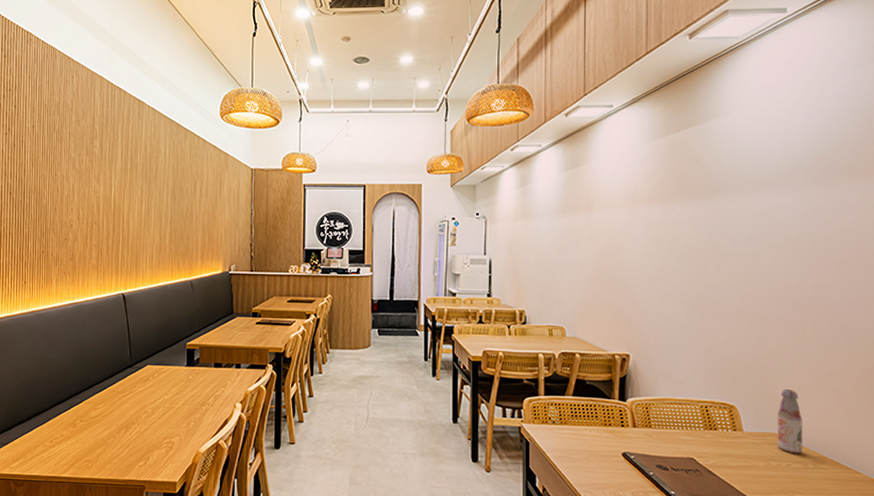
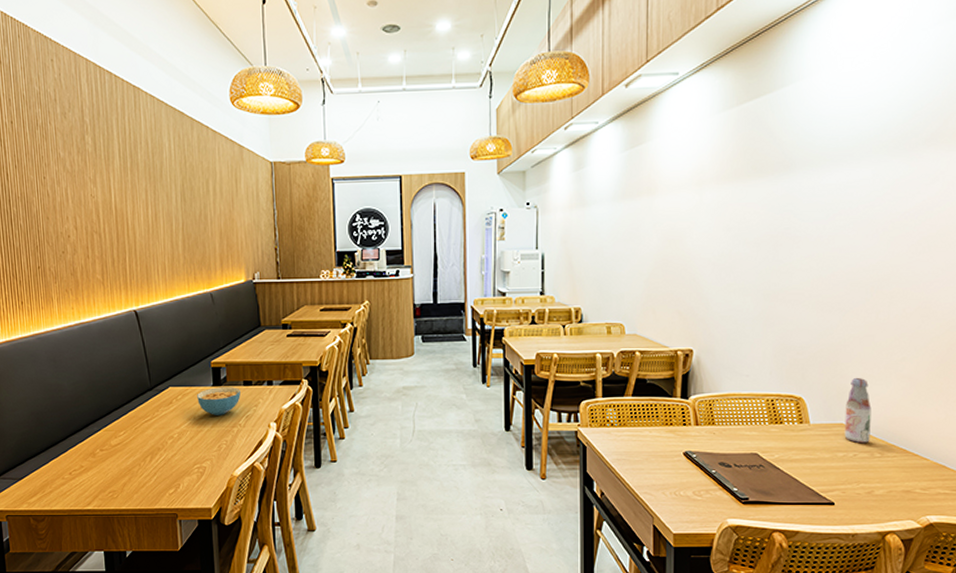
cereal bowl: none [172,367,211,394] -> present [197,387,241,415]

